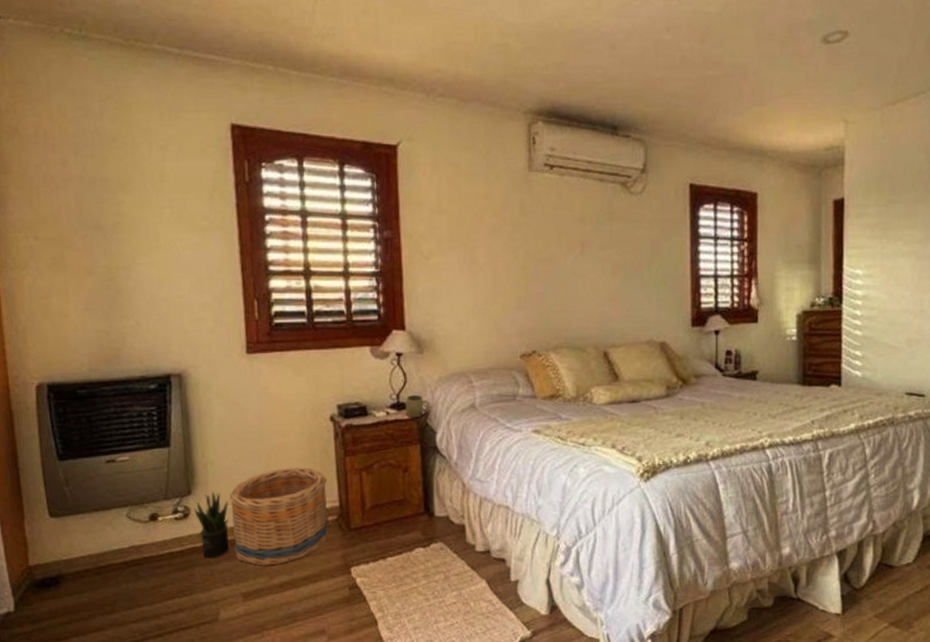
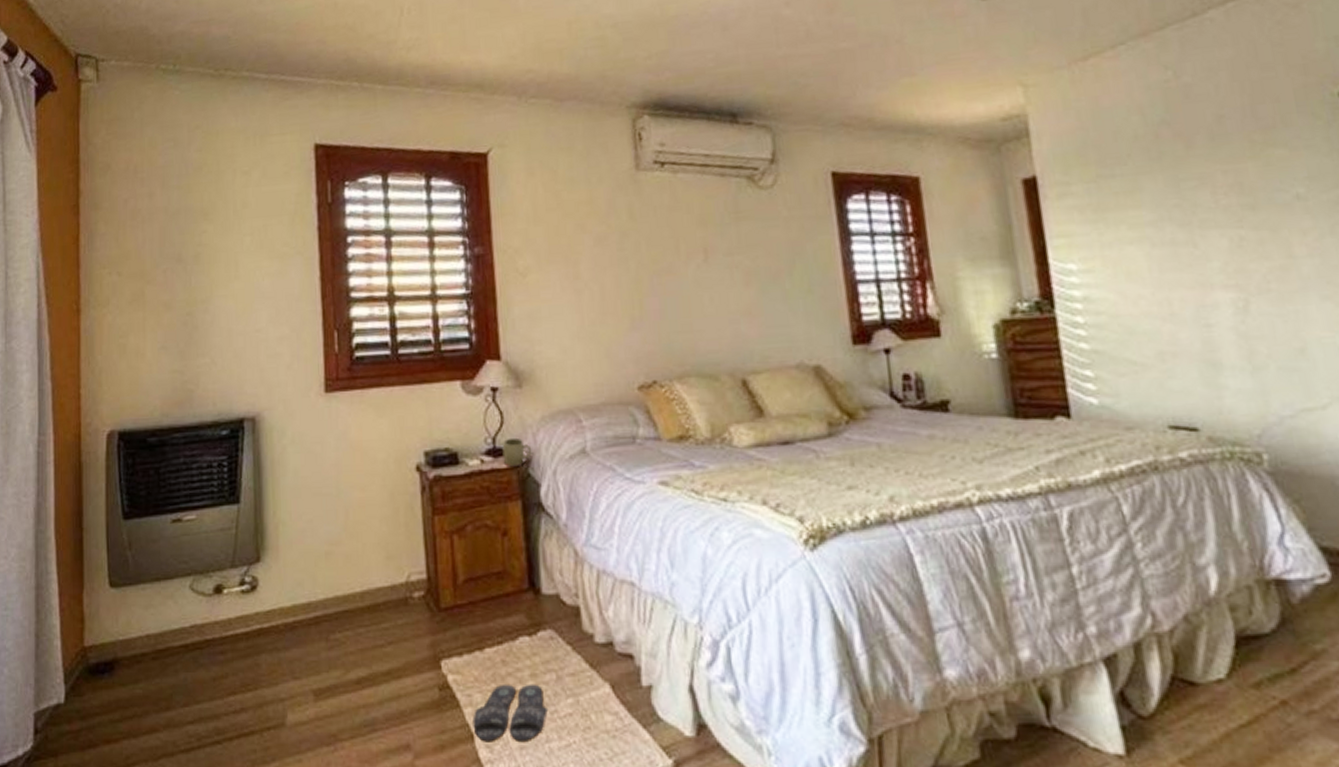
potted plant: present [194,492,229,558] -> none [263,559,300,643]
basket: present [229,468,328,566] -> none [301,529,414,655]
slippers: none [376,582,438,626] -> present [472,684,549,743]

